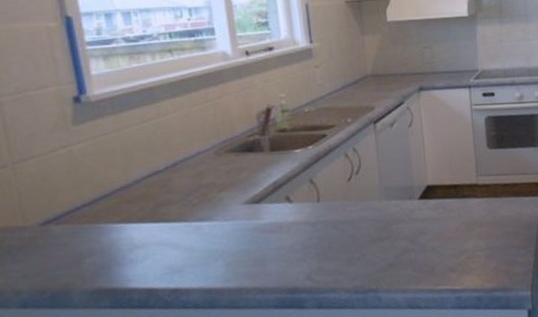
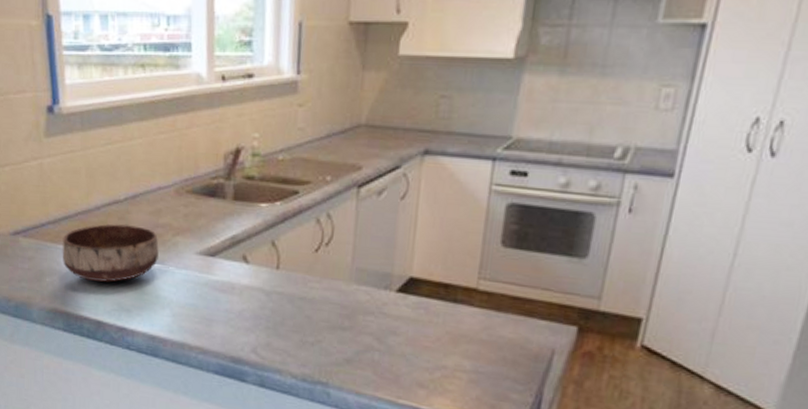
bowl: none [101,190,206,252] -> present [62,224,159,282]

